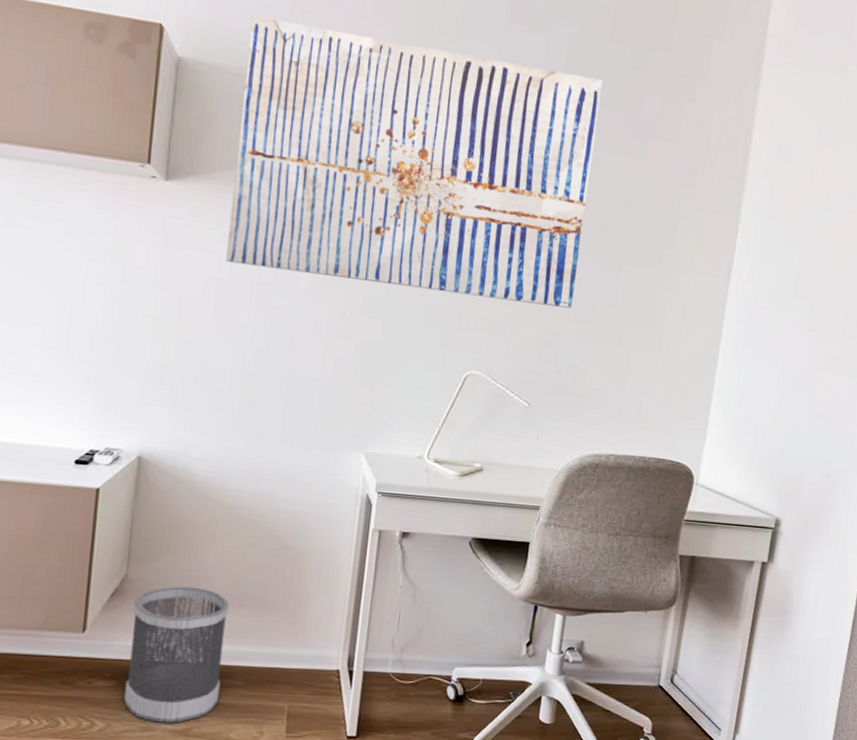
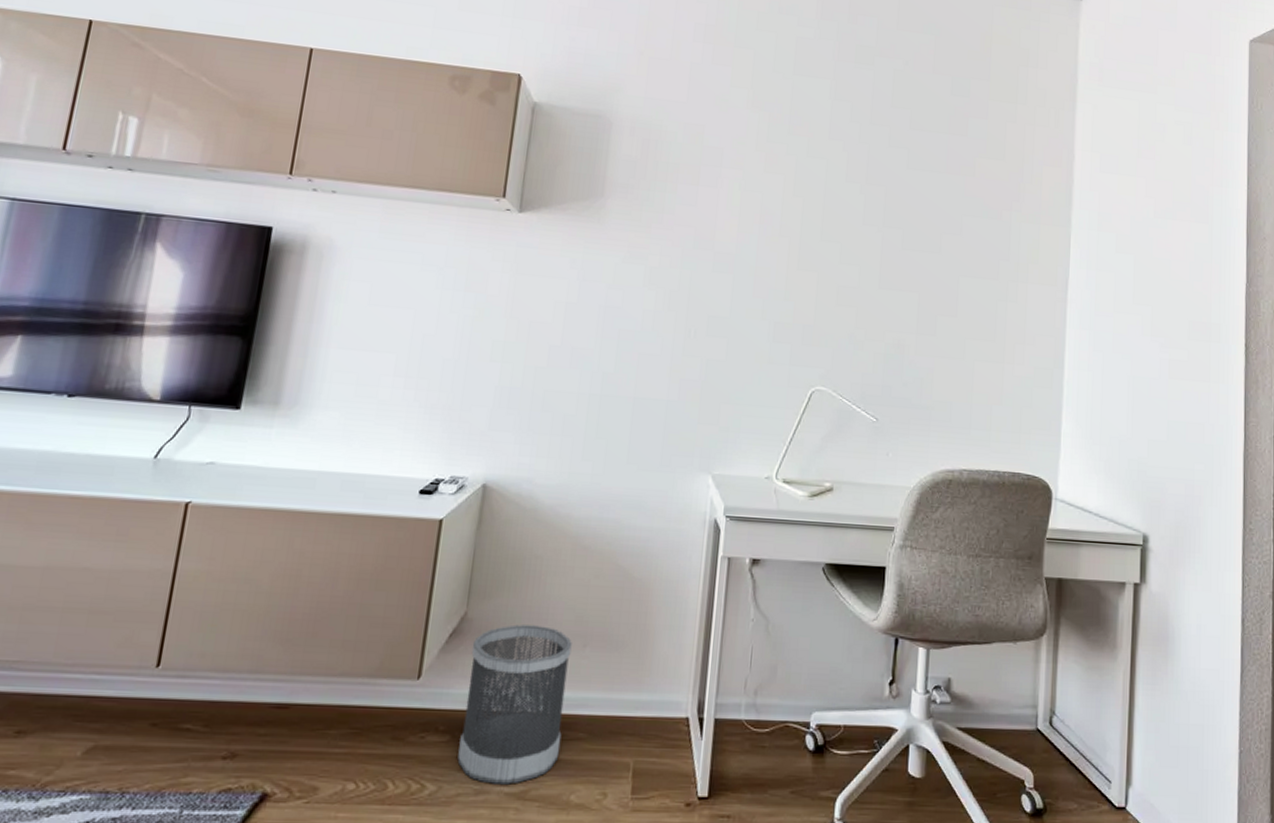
wall art: present [226,15,603,308] -> none [575,63,928,321]

